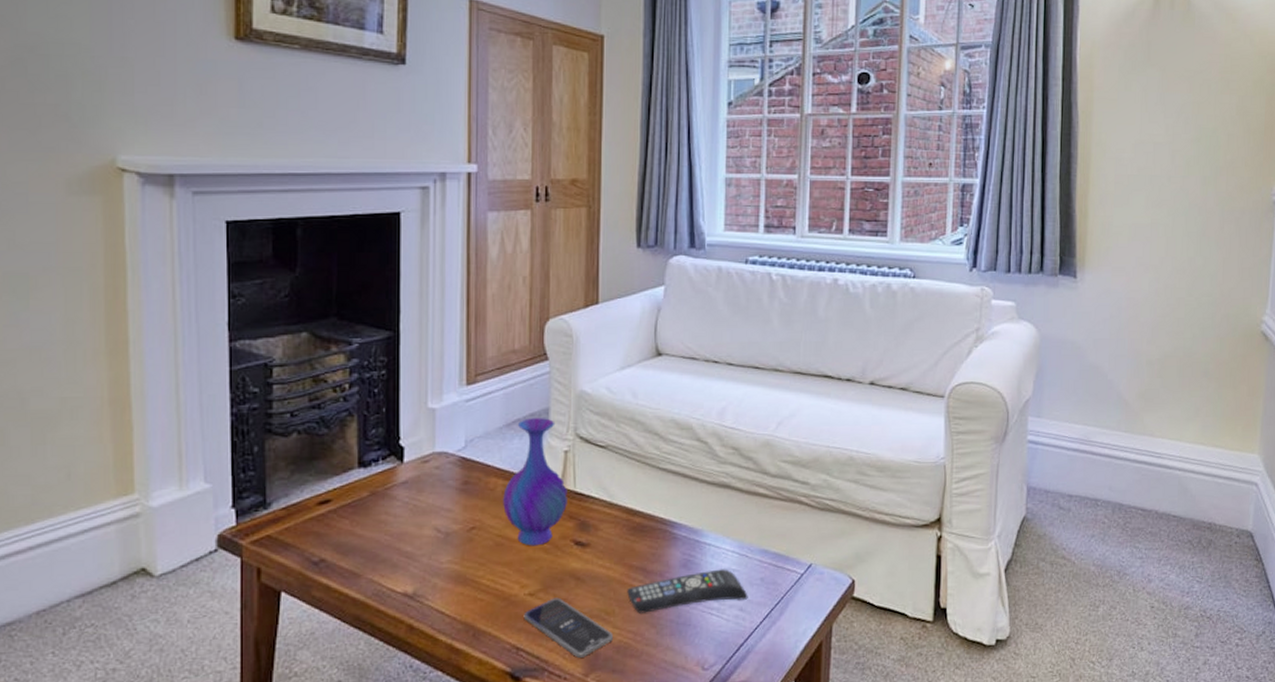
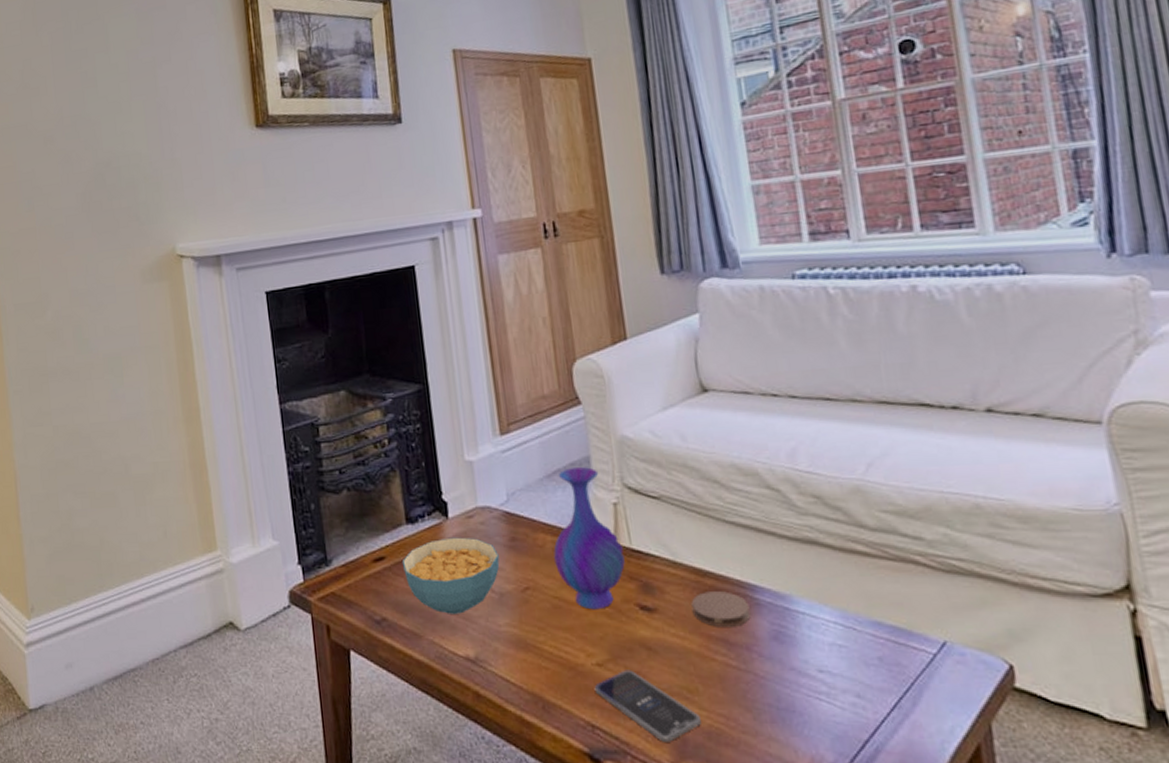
cereal bowl: none [348,480,450,554] -> present [401,537,500,614]
coaster: none [619,528,668,558] -> present [691,591,751,627]
remote control: present [627,569,748,614] -> none [709,644,865,694]

